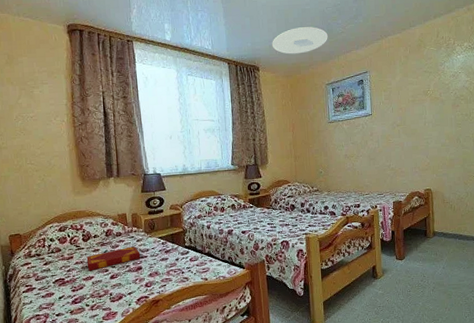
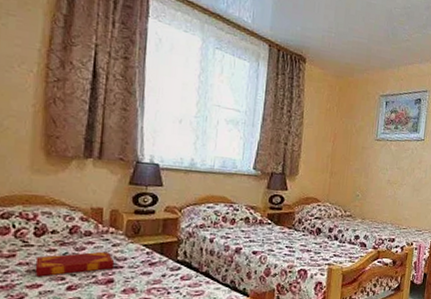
ceiling light: present [272,27,328,54] -> none [325,22,391,54]

